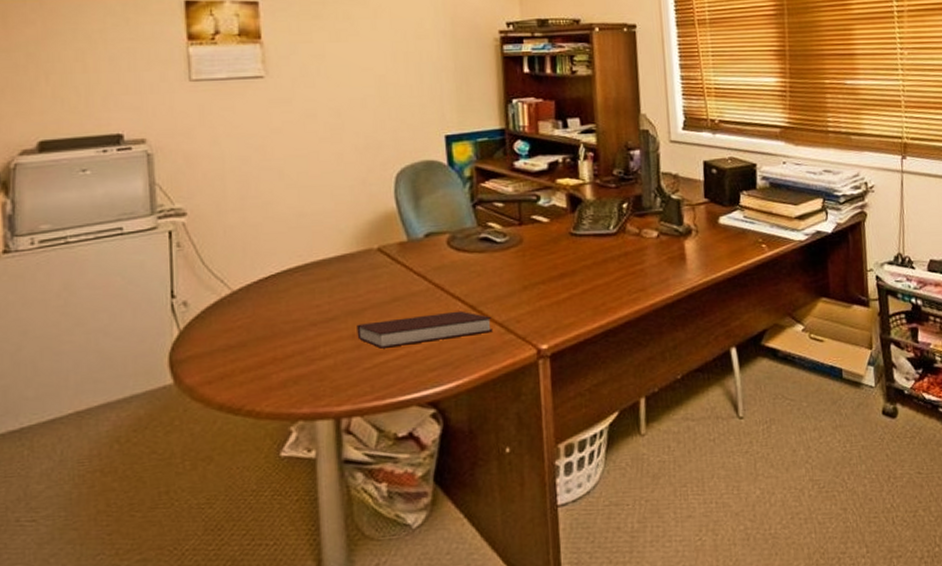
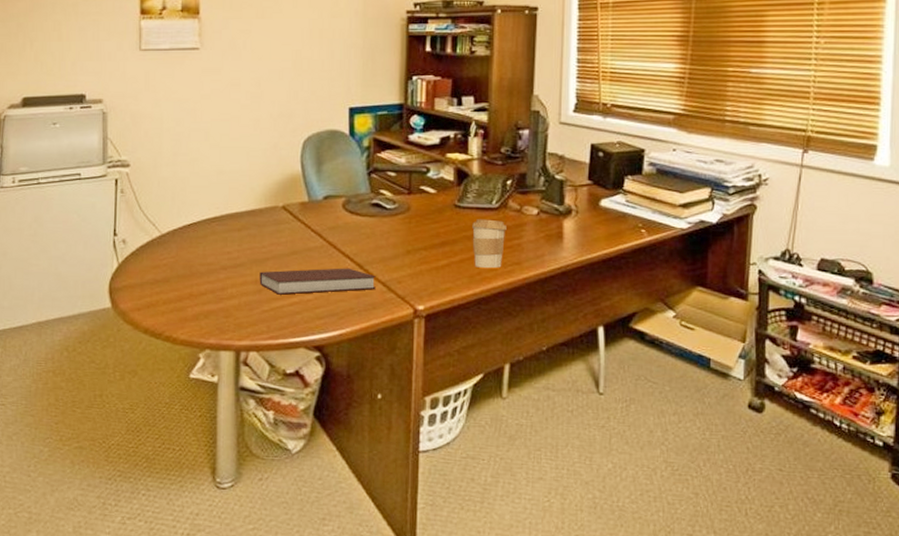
coffee cup: none [591,245,628,298] -> present [472,219,507,268]

